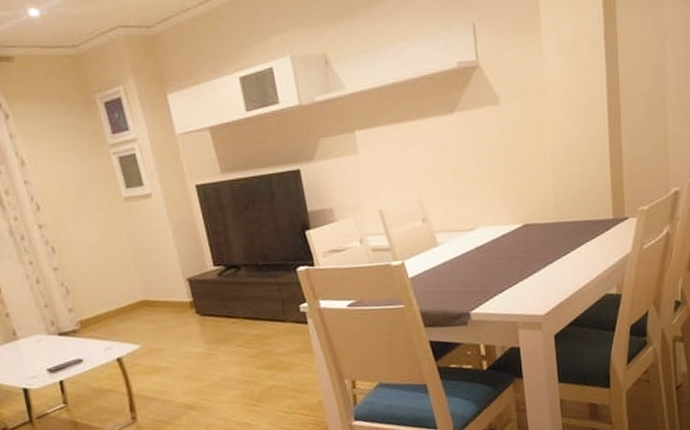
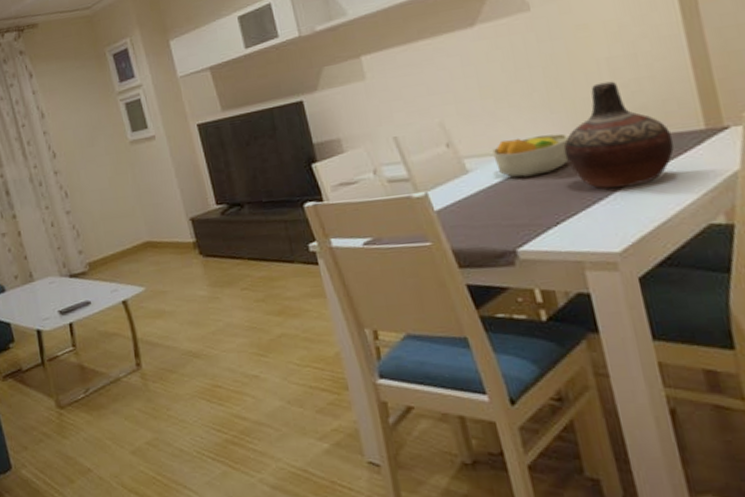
fruit bowl: none [459,215,517,252] -> present [492,133,569,178]
vase: none [512,174,590,264] -> present [563,81,674,189]

